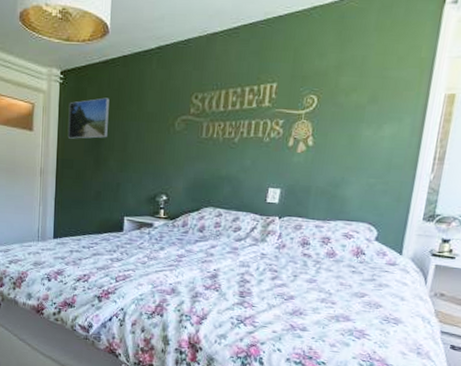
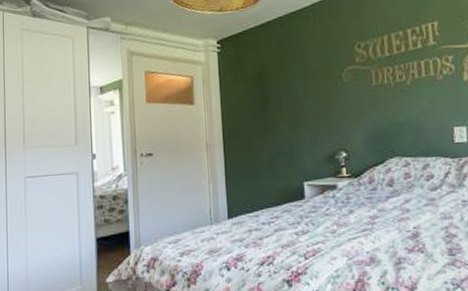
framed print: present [68,97,110,139] -> none [229,60,273,107]

